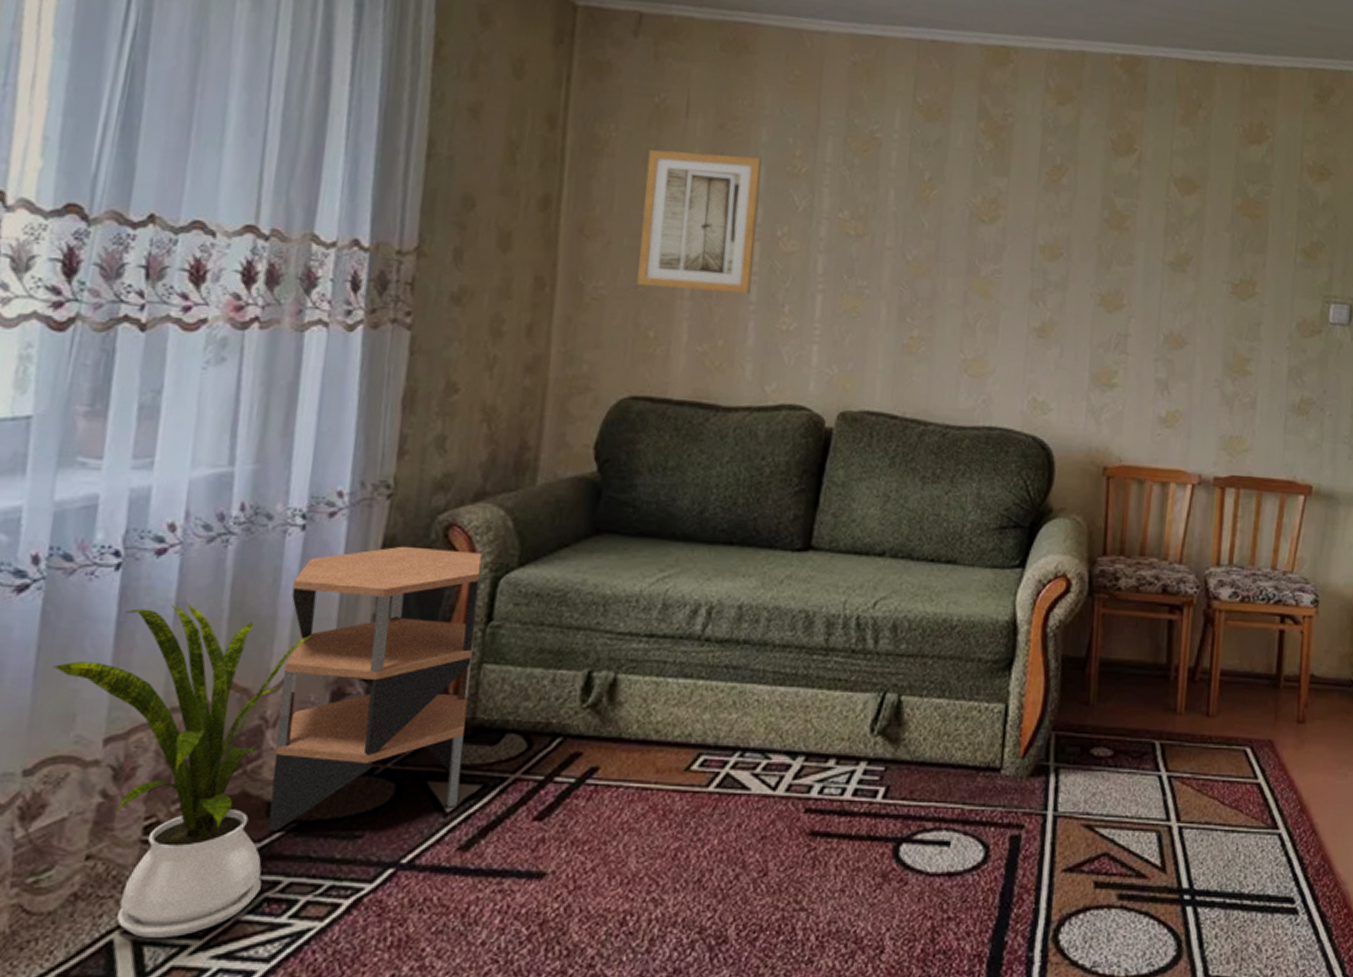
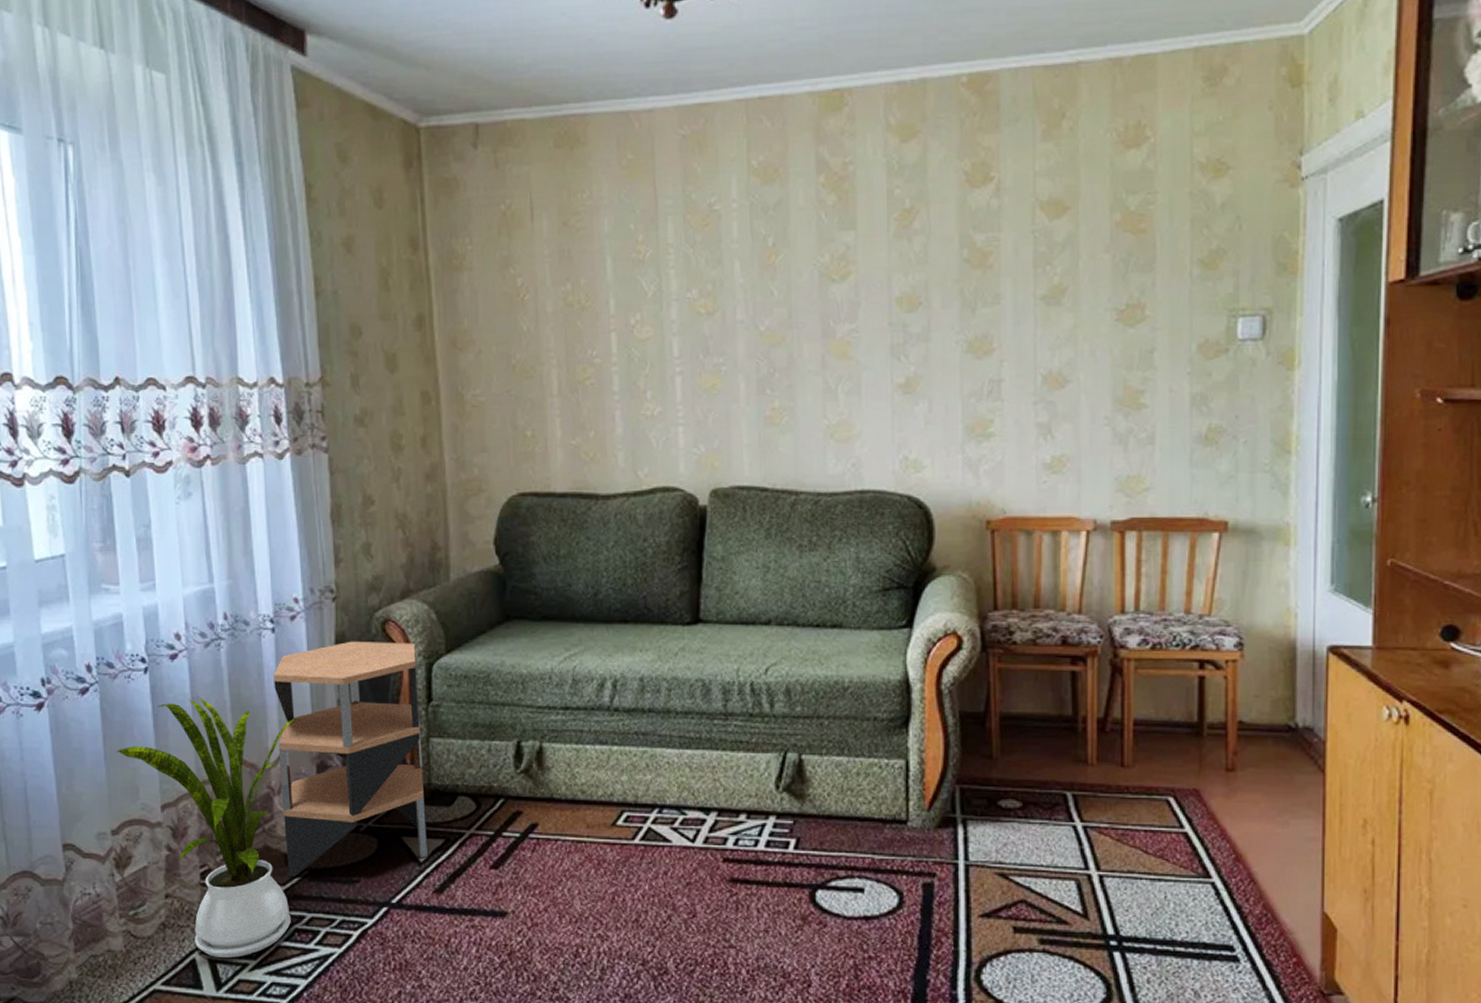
wall art: present [637,149,762,294] -> none [503,249,613,389]

